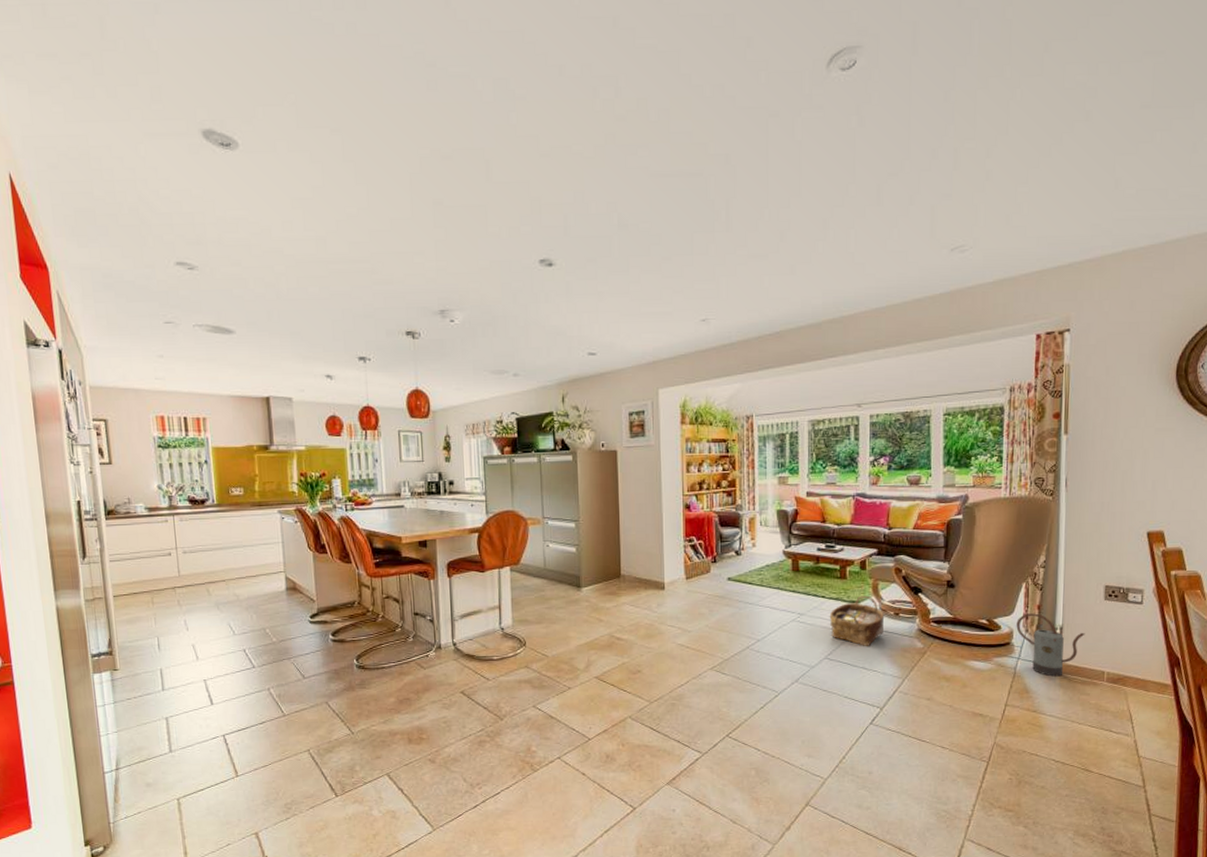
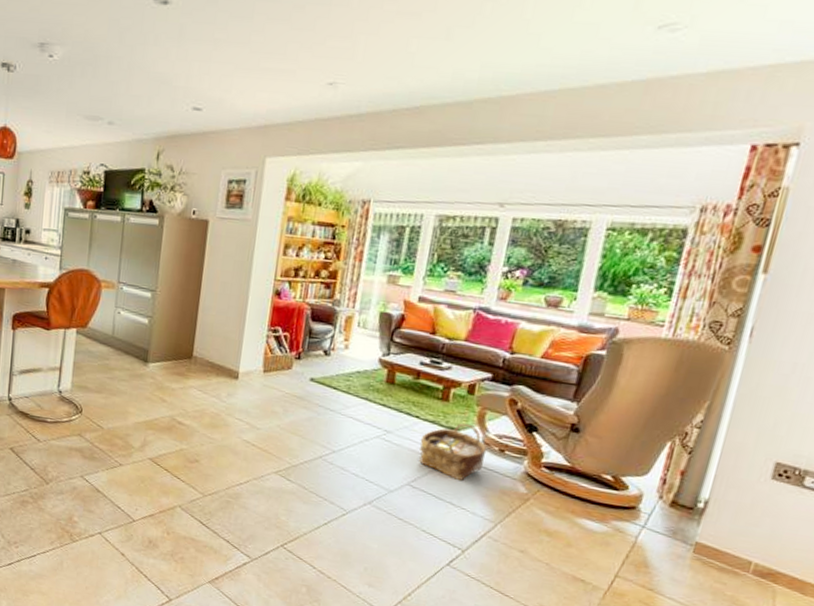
watering can: present [1016,613,1085,677] -> none [647,477,737,557]

